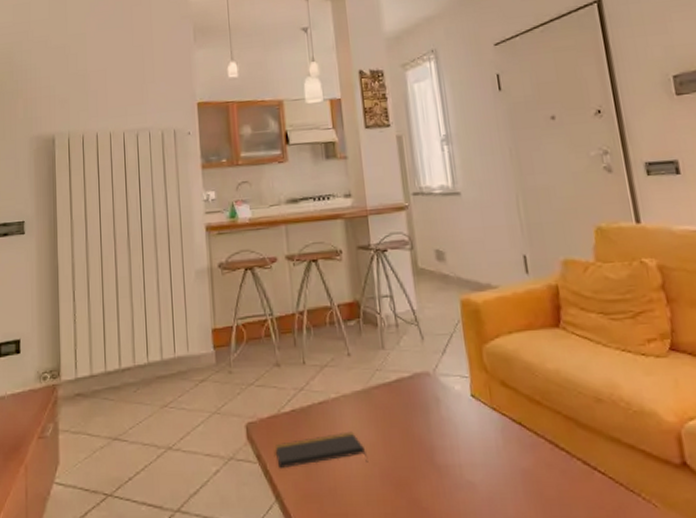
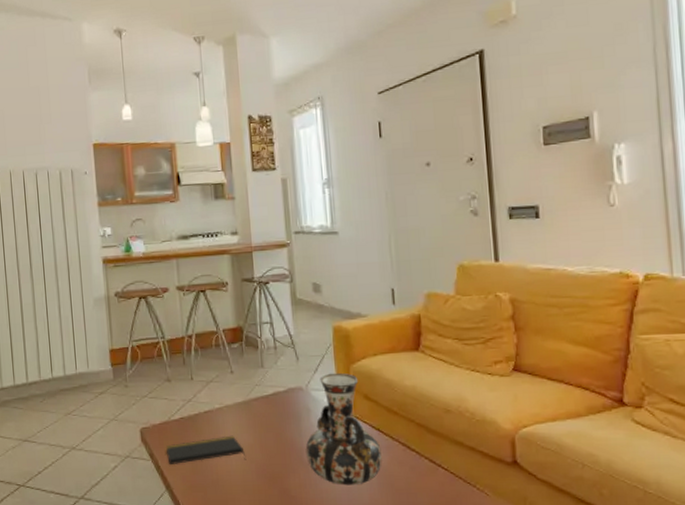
decorative vase: none [436,354,527,495] -> present [305,372,382,486]

